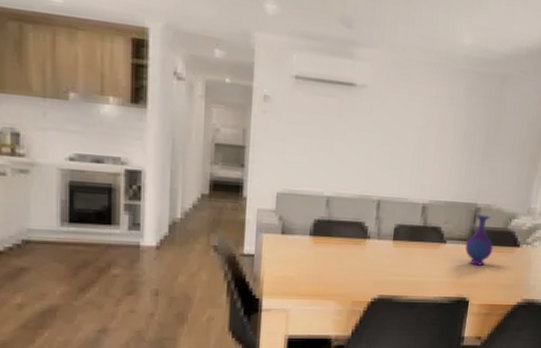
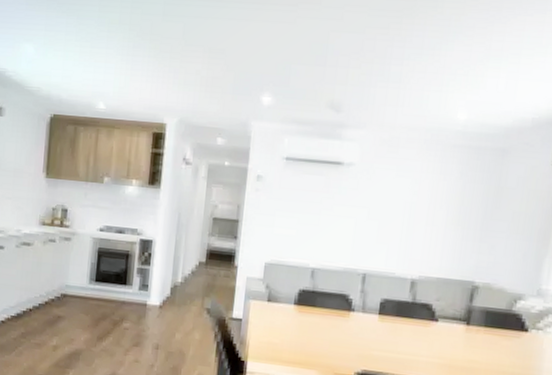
vase: present [465,214,493,266] -> none [460,293,495,349]

